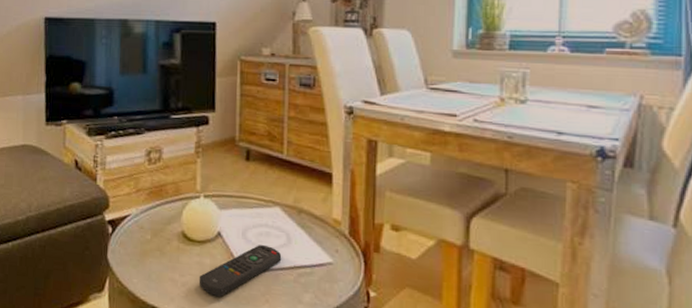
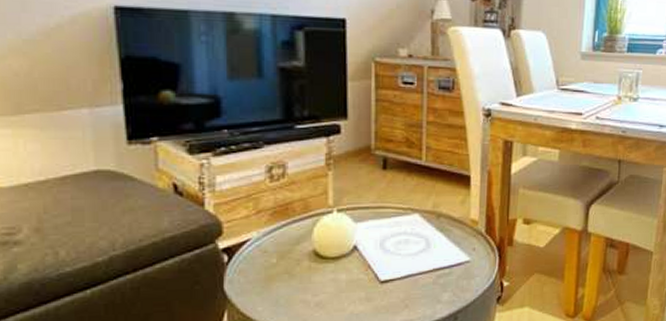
remote control: present [198,245,282,298] -> none [334,253,421,311]

